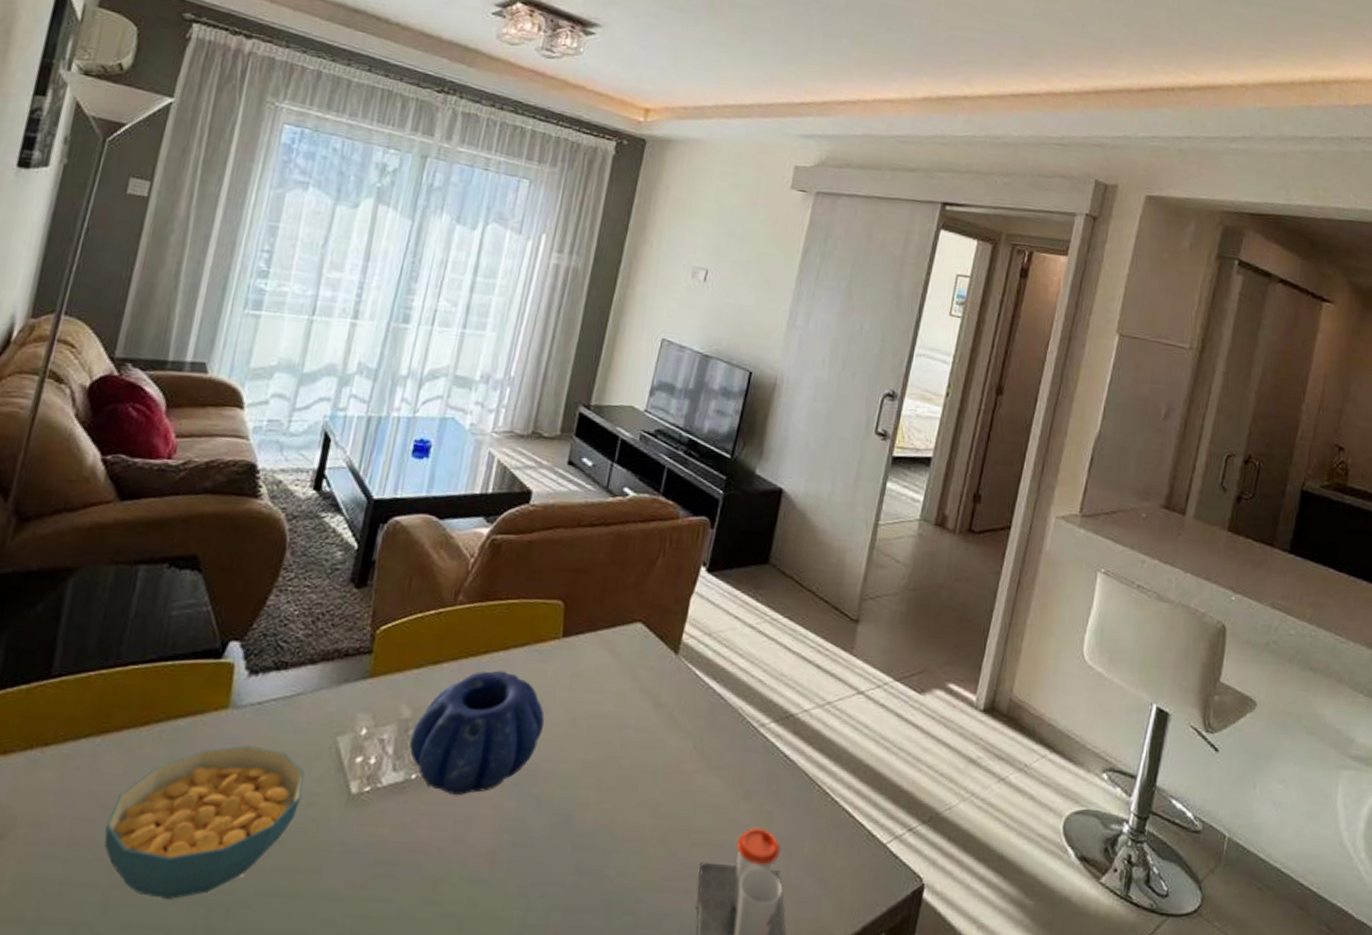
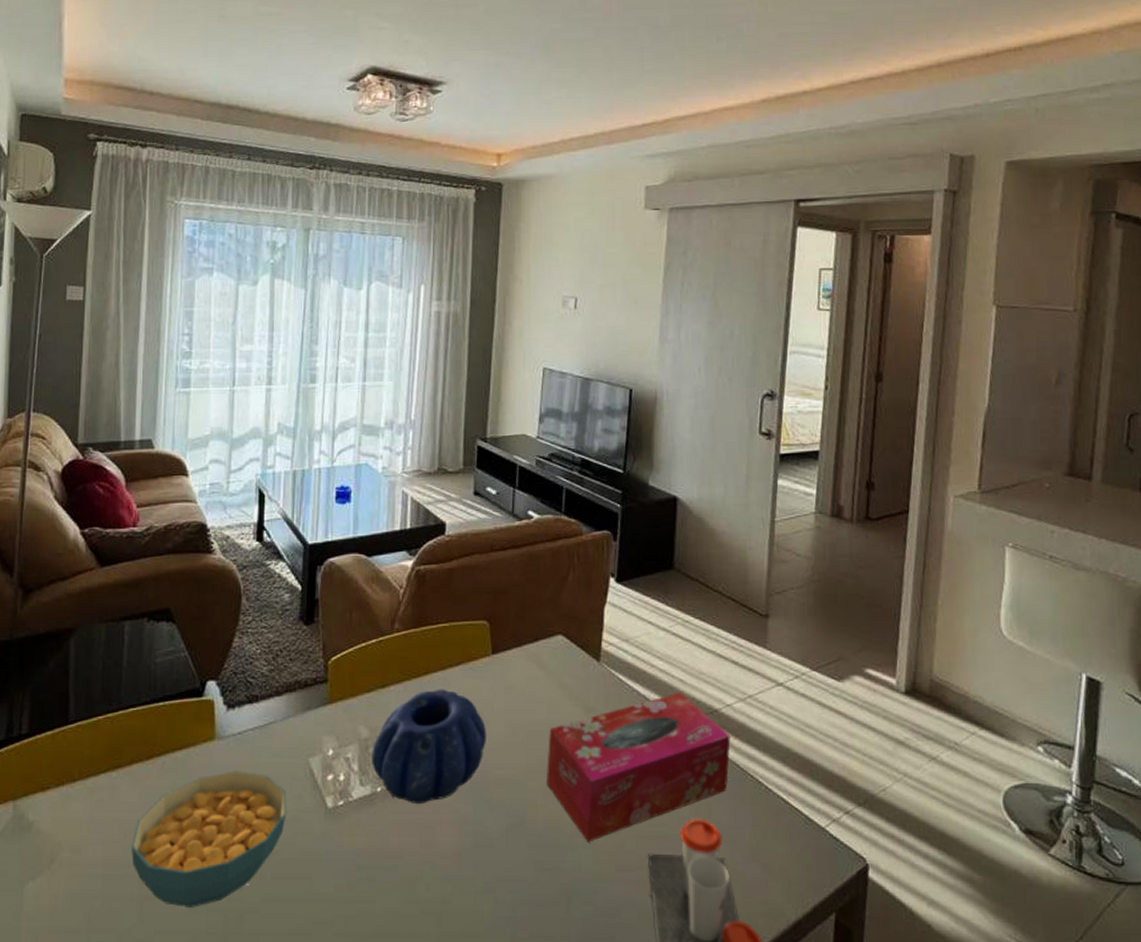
tissue box: none [601,693,804,847] -> present [545,692,731,843]

